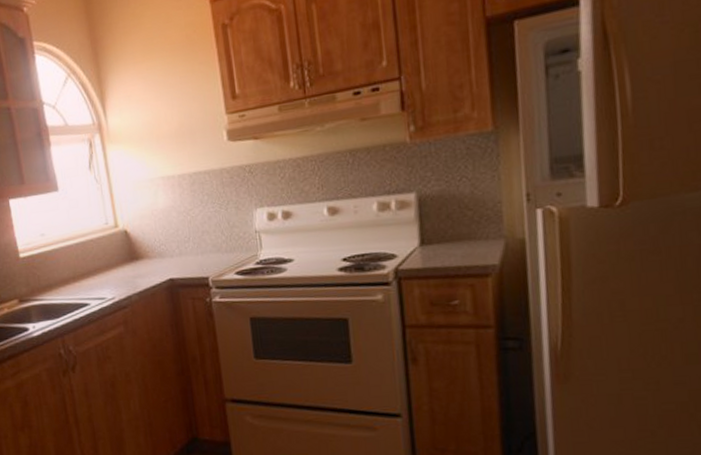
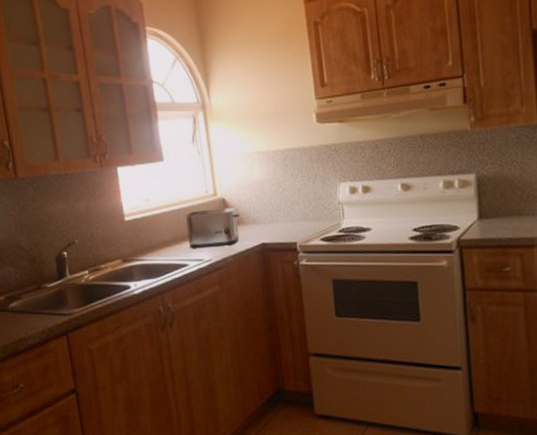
toaster: none [84,239,144,287] -> present [185,207,240,249]

